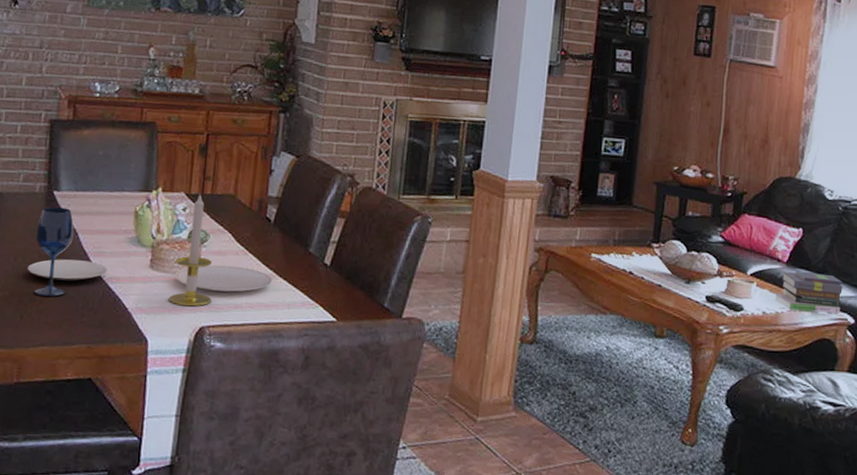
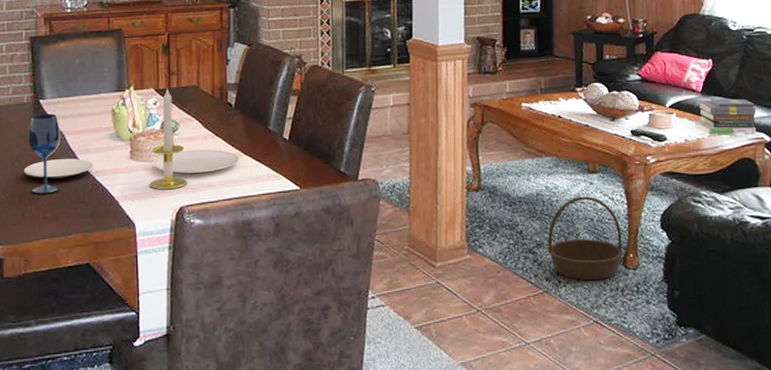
basket: none [601,361,683,454] -> present [548,196,623,281]

